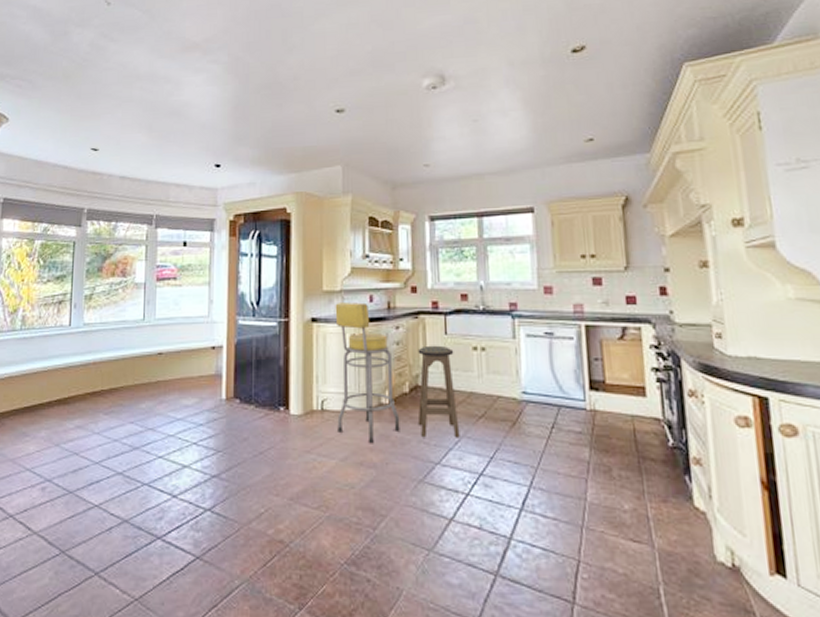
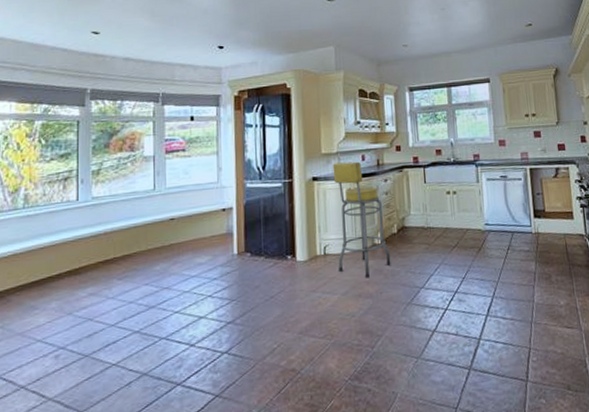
stool: present [417,345,460,438] -> none [403,192,439,269]

